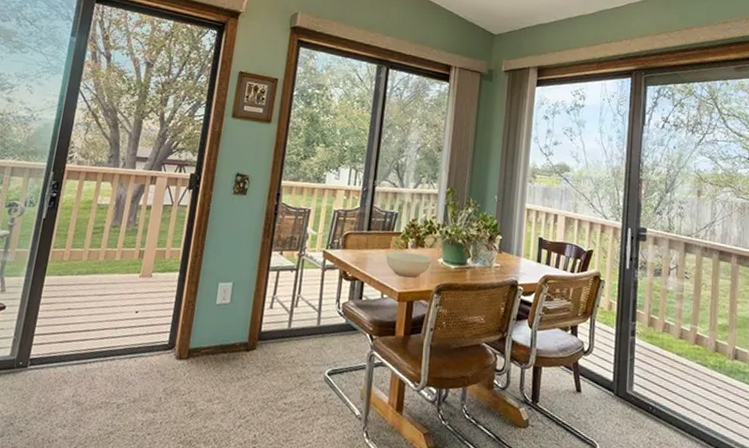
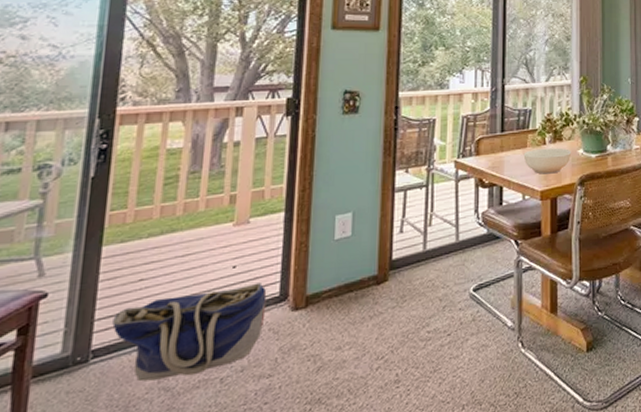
tote bag: none [46,327,159,397] -> present [112,283,267,382]

